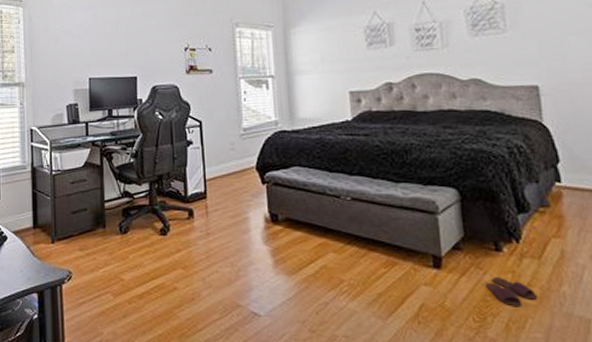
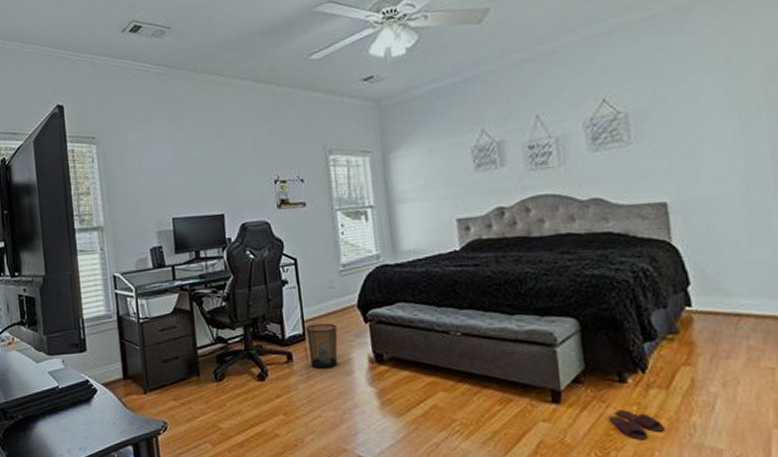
waste bin: none [207,183,237,226] -> present [306,323,338,369]

